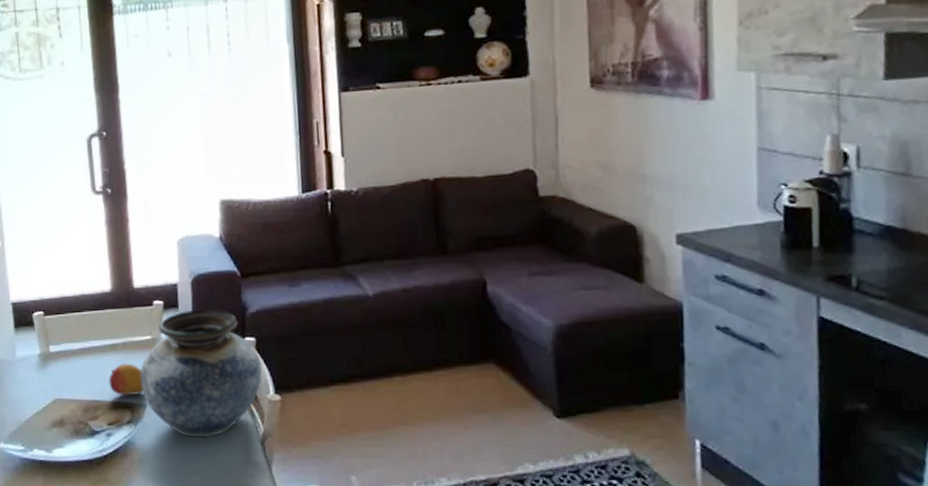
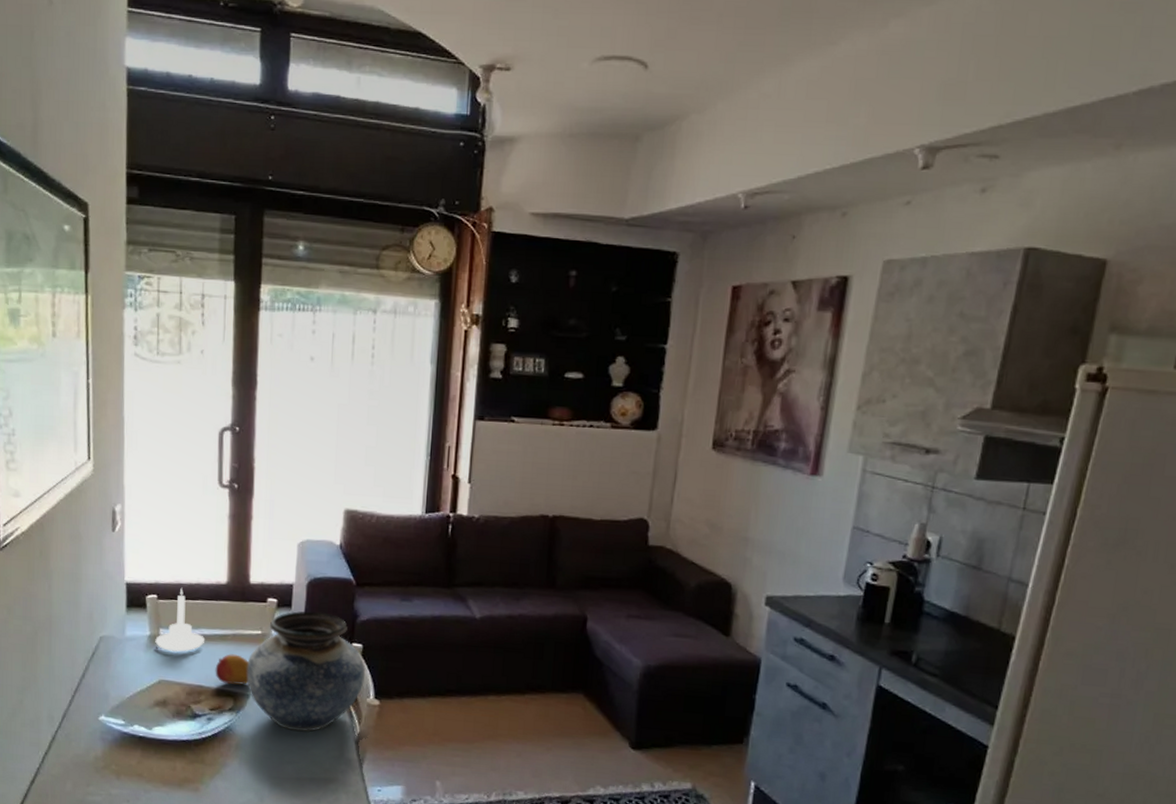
candle holder: none [46,300,95,368] -> present [155,587,204,652]

